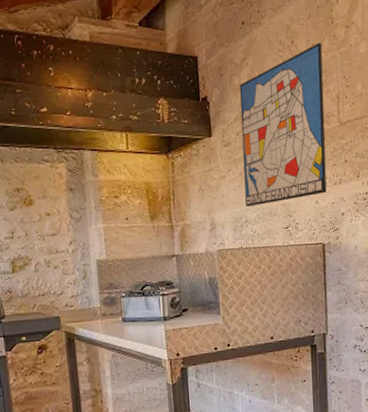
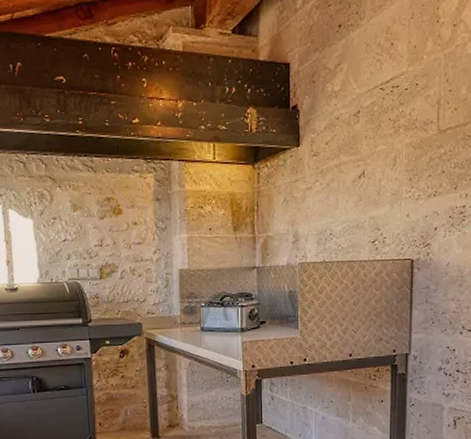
wall art: present [239,42,327,207] -> none [331,43,424,219]

